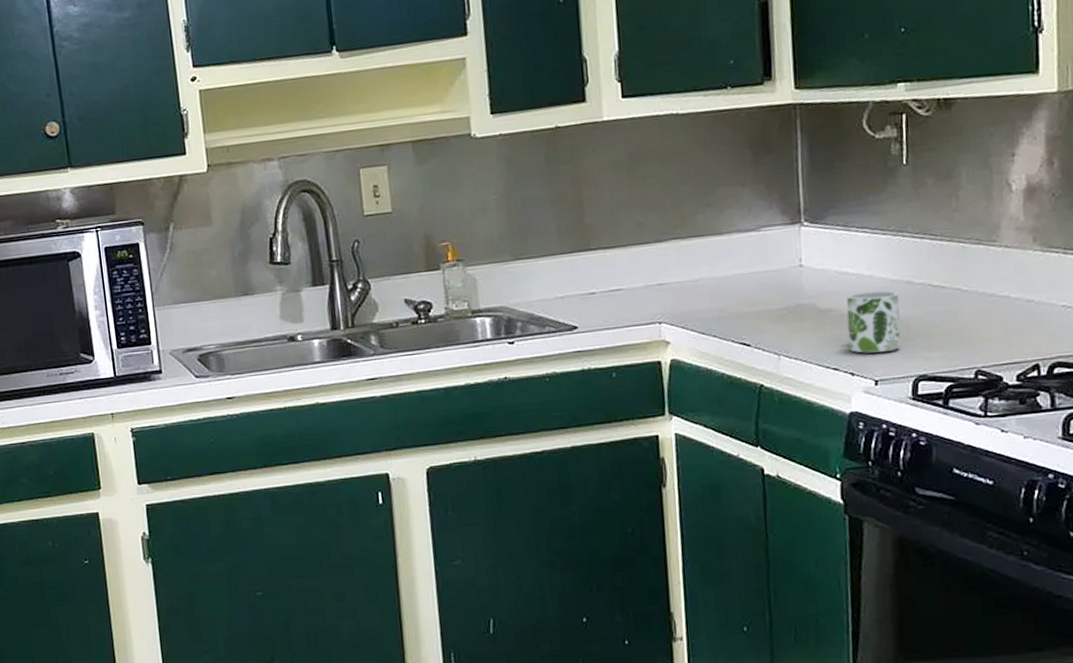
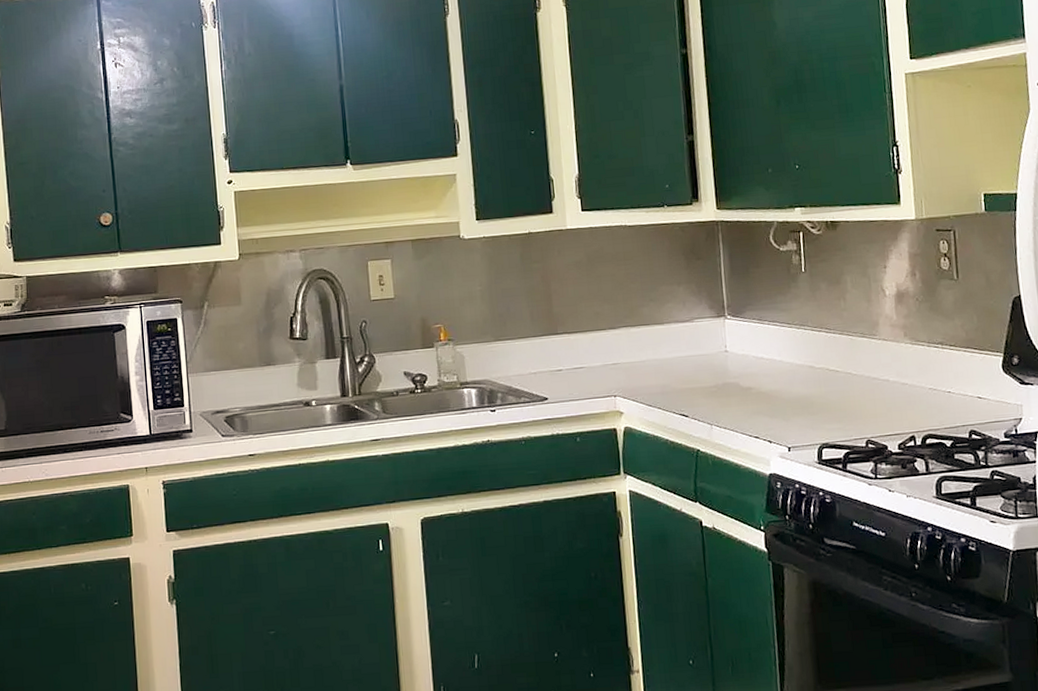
mug: present [846,290,901,354] -> none [763,373,807,425]

